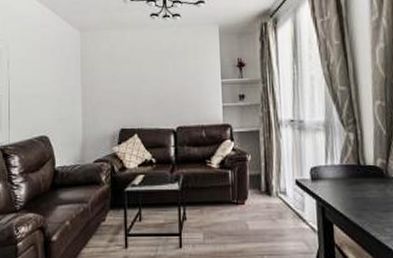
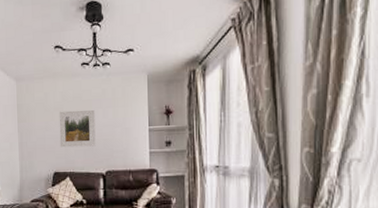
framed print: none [126,62,166,102] -> present [59,110,96,148]

